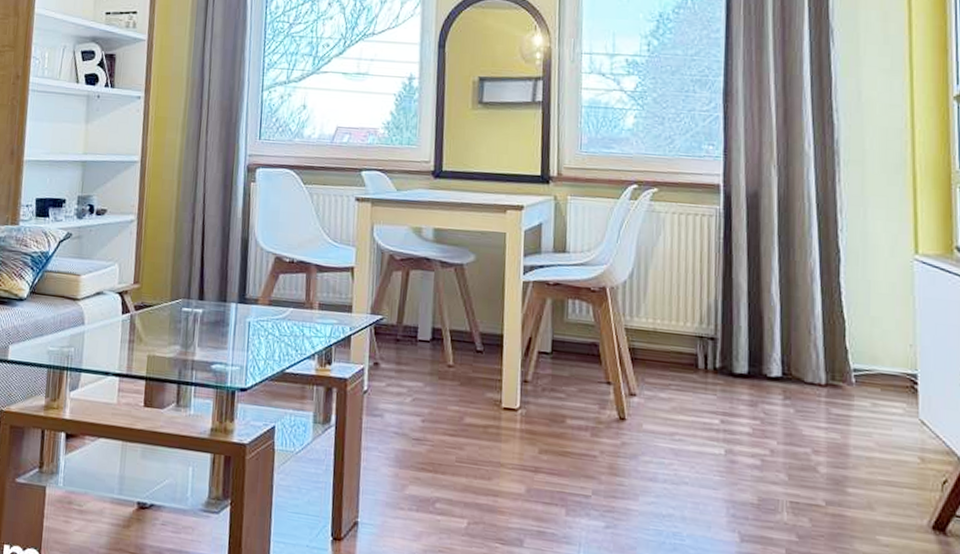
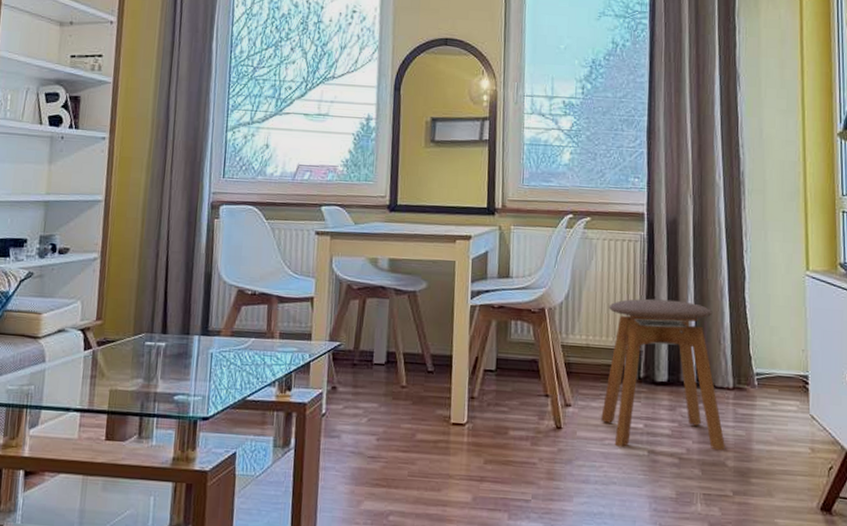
stool: none [670,280,818,455] -> present [601,298,726,451]

